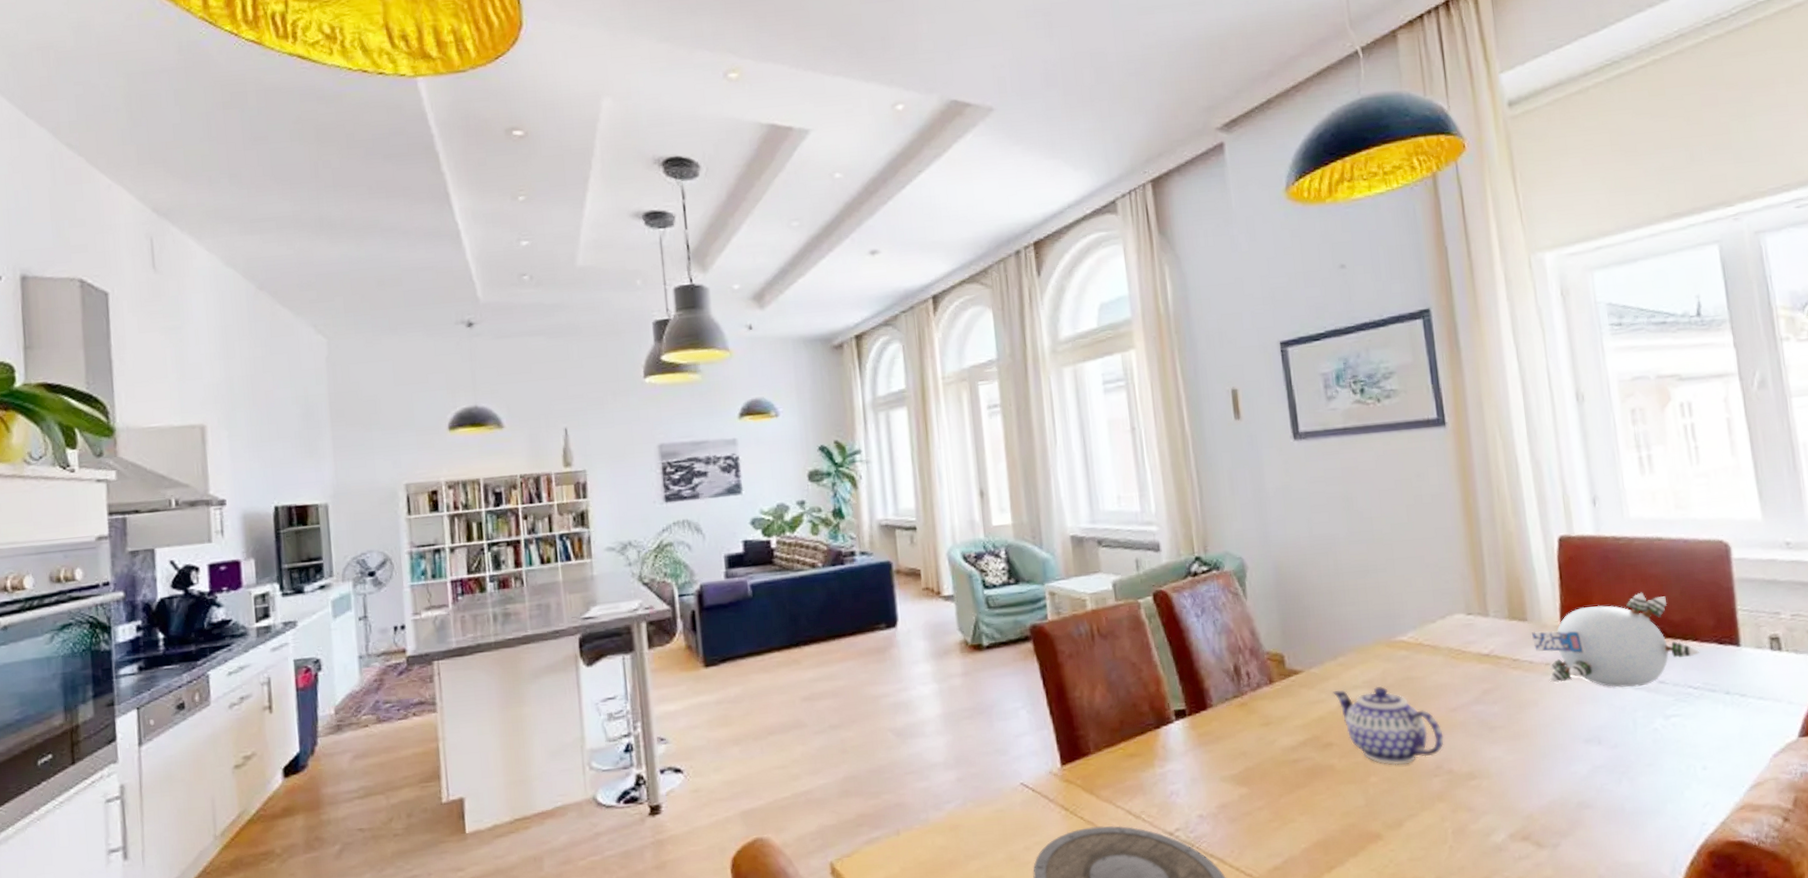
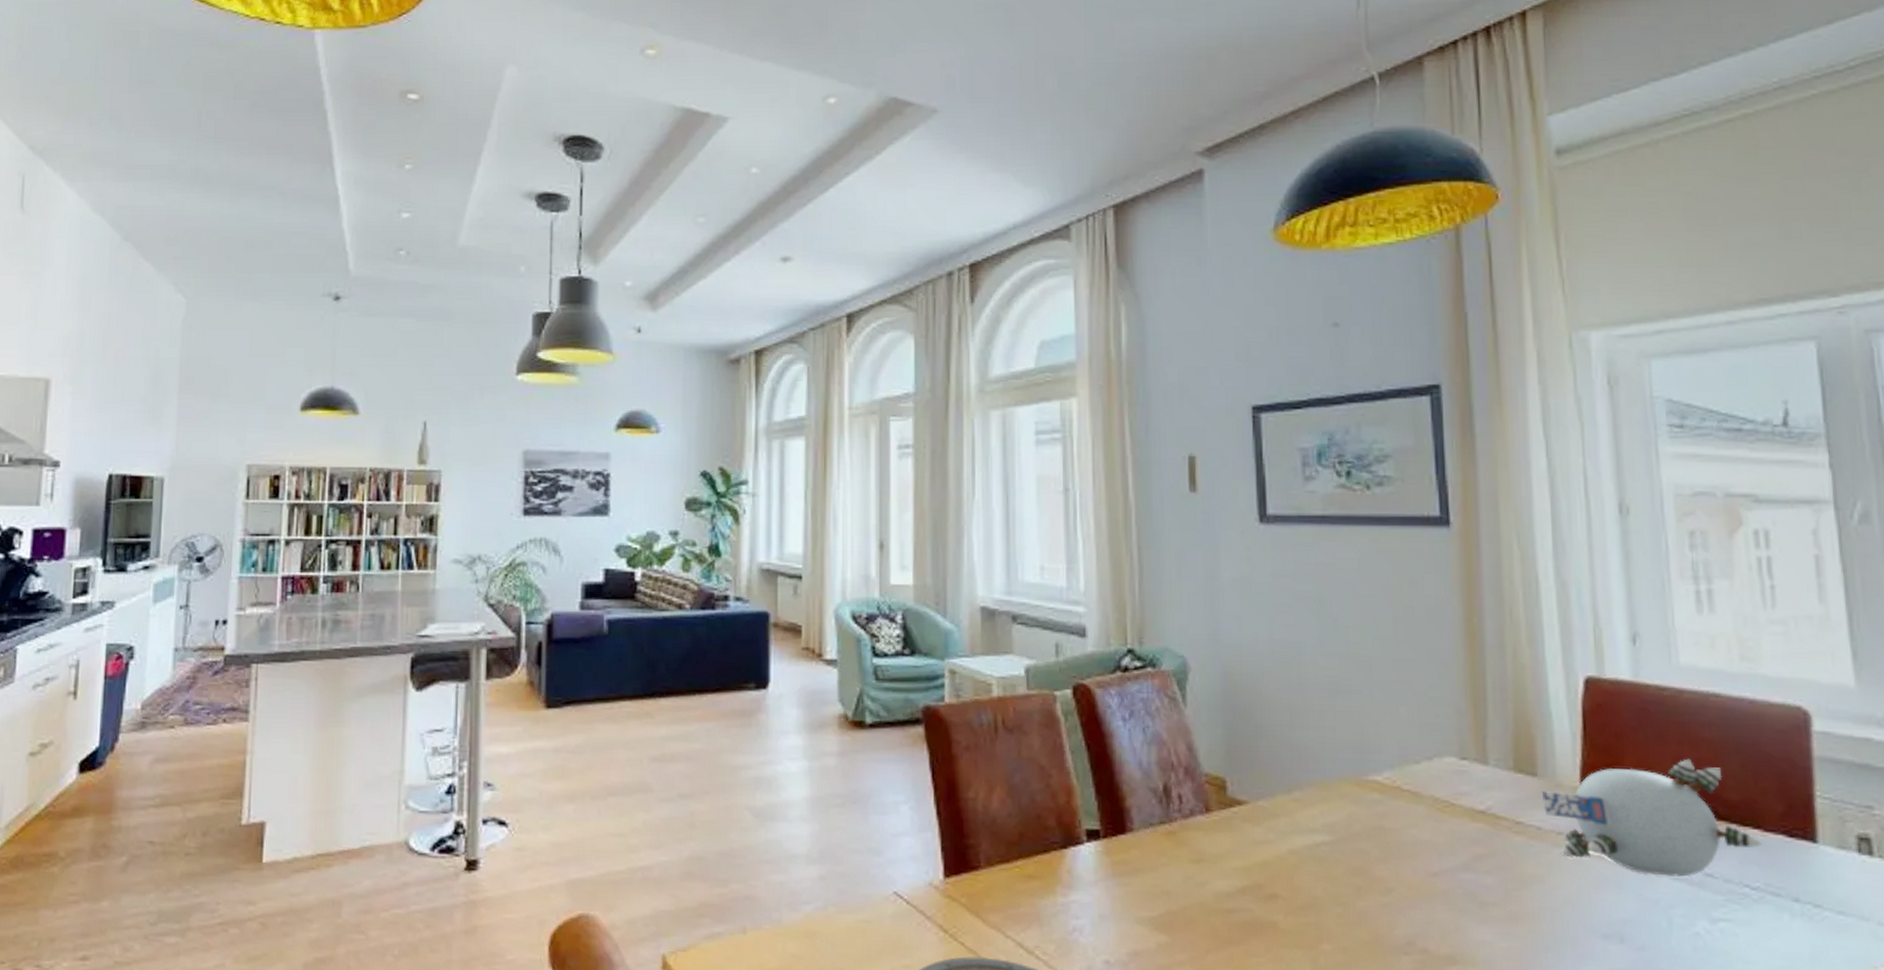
teapot: present [1333,686,1444,765] -> none [1283,832,1420,934]

